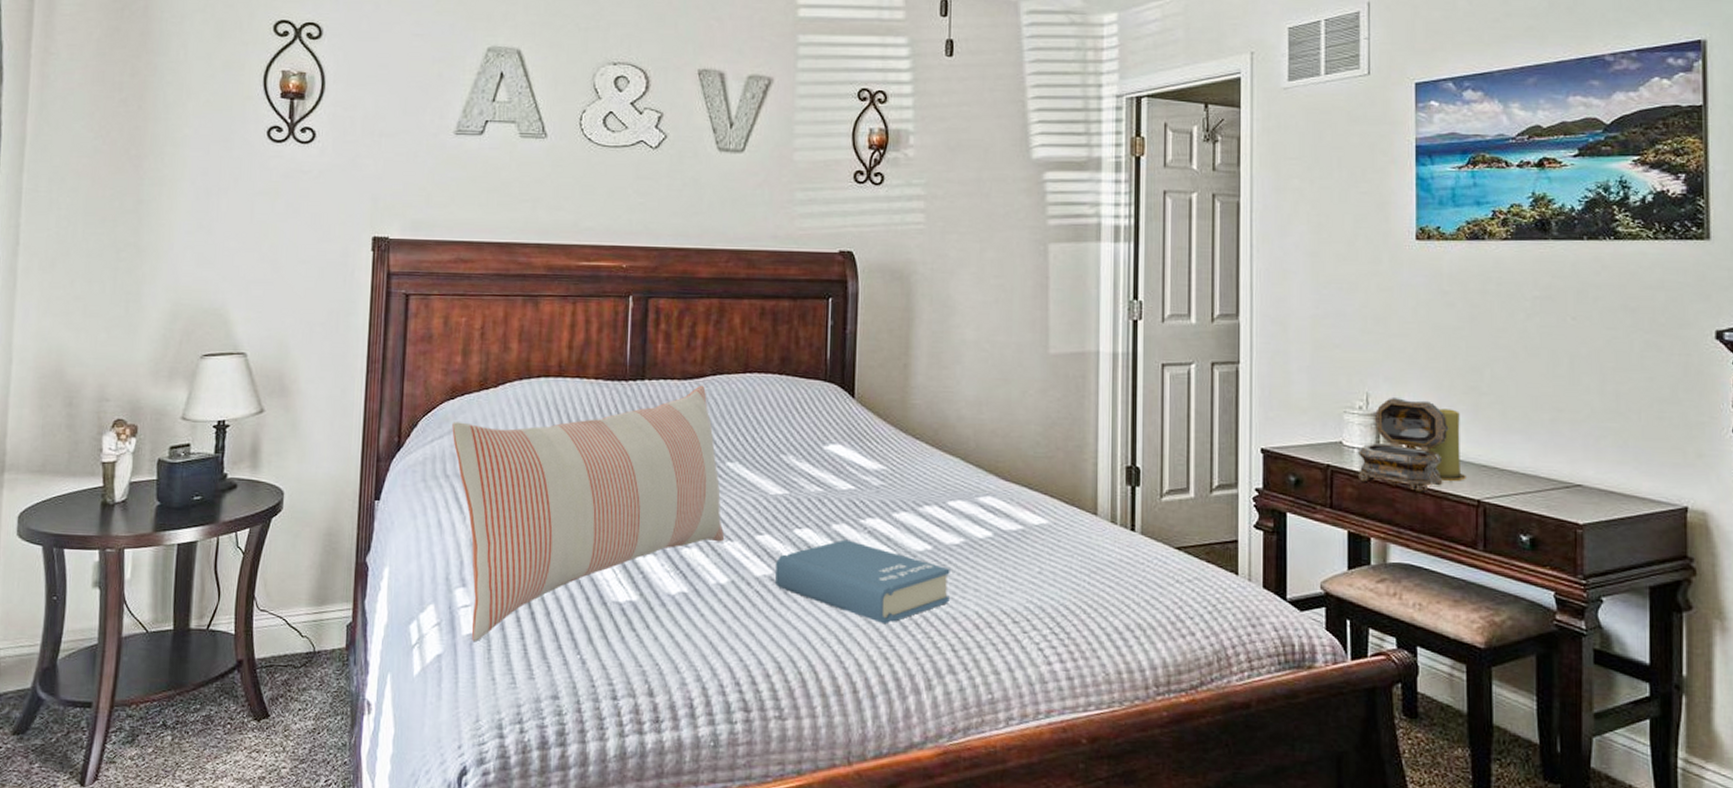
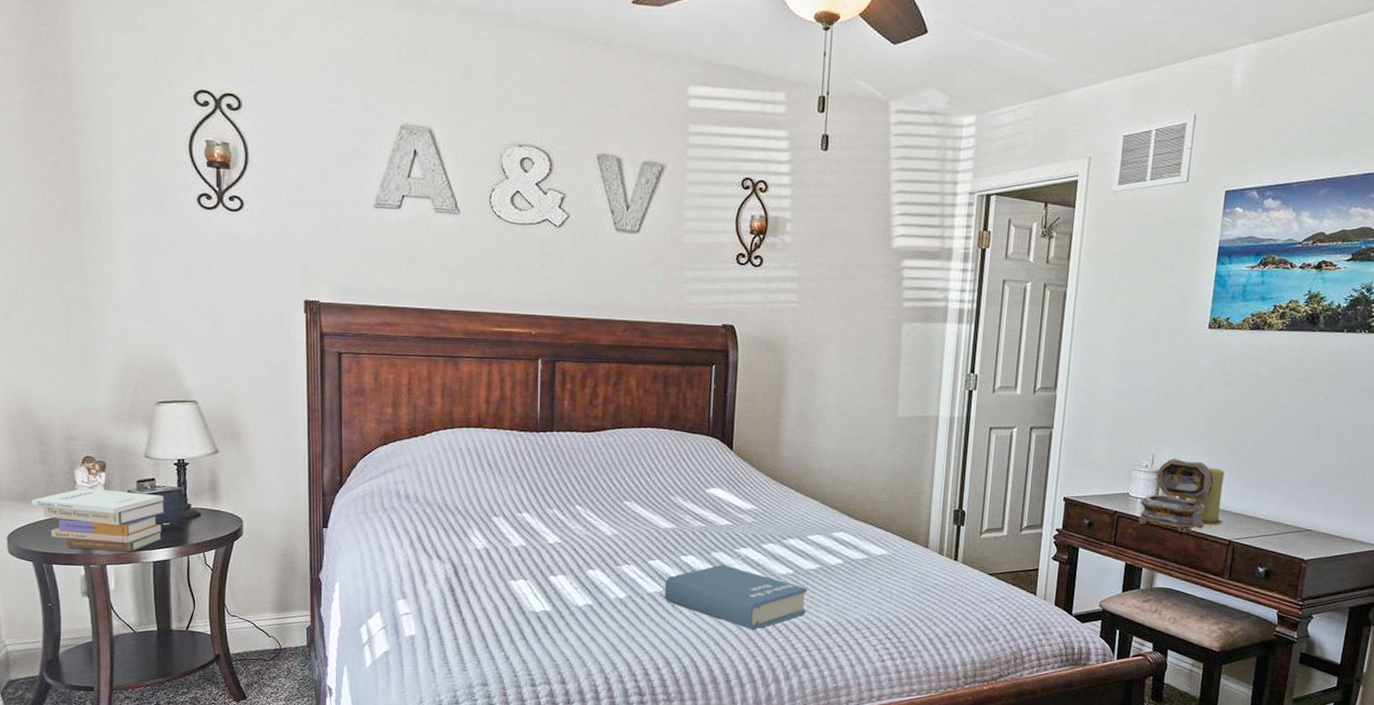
books: none [50,456,199,533] -> present [31,487,166,552]
pillow: present [452,385,725,642] -> none [387,437,623,642]

